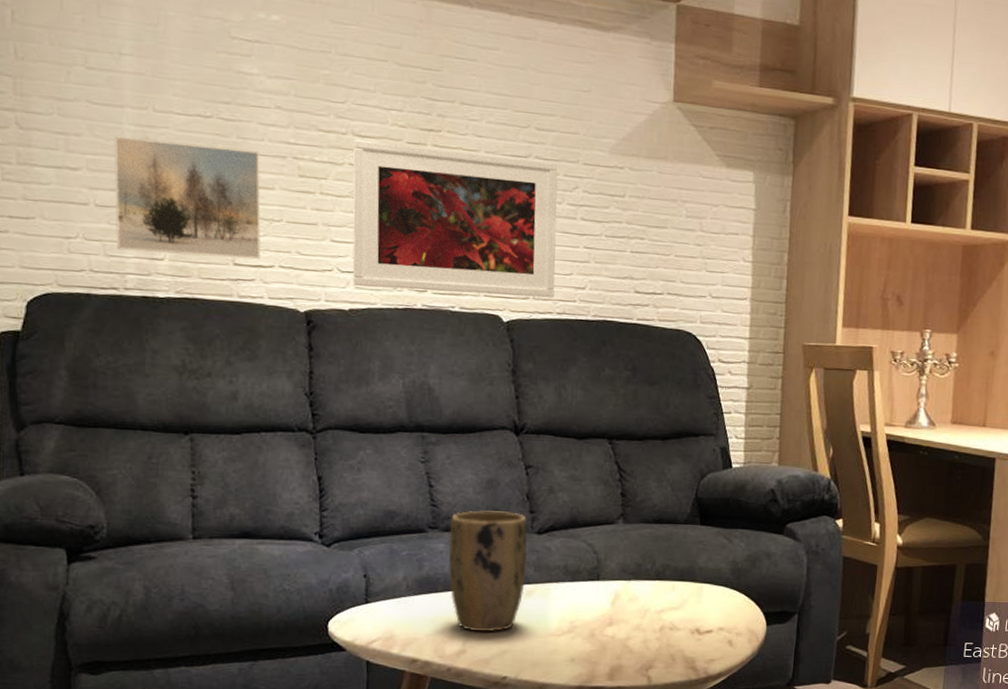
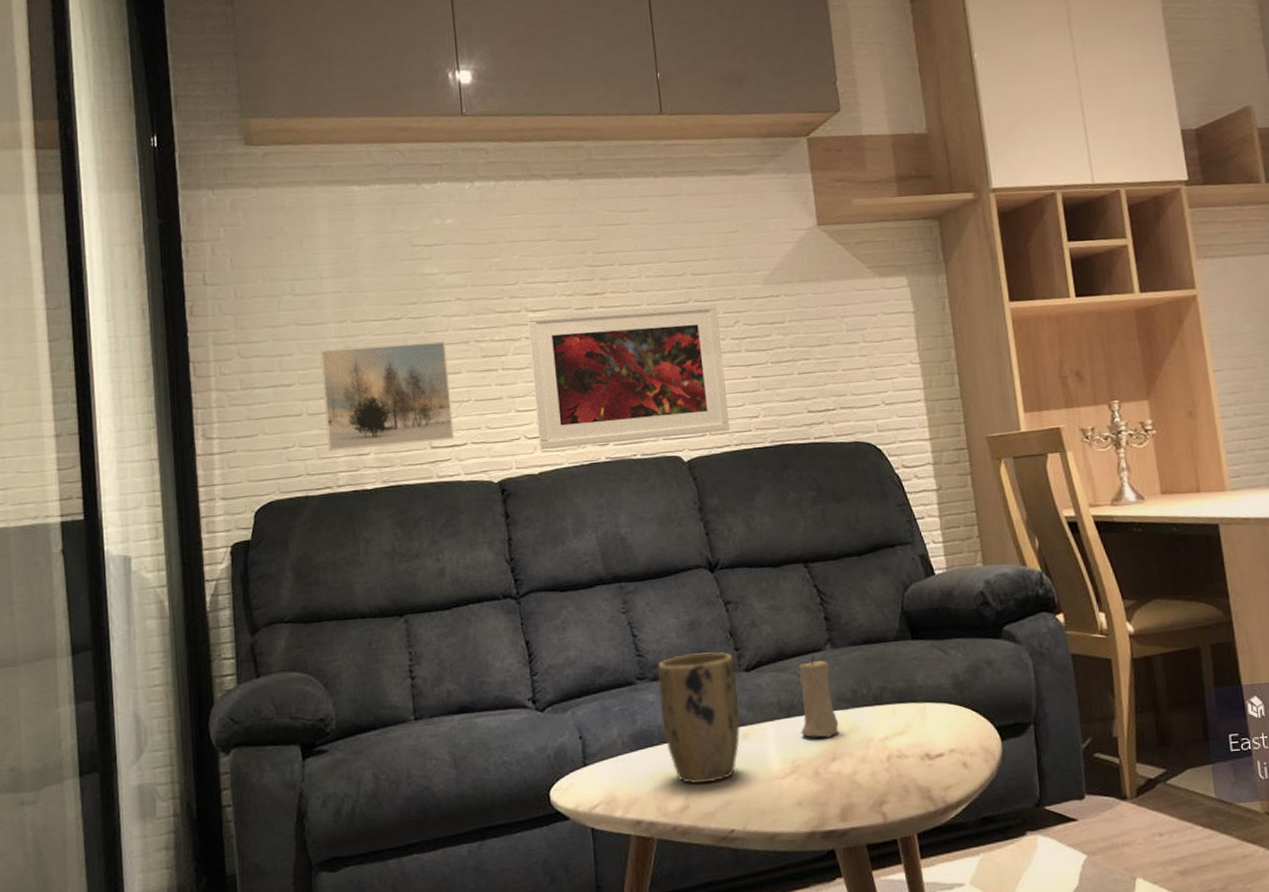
candle: none [583,527,620,604] -> present [799,655,839,738]

